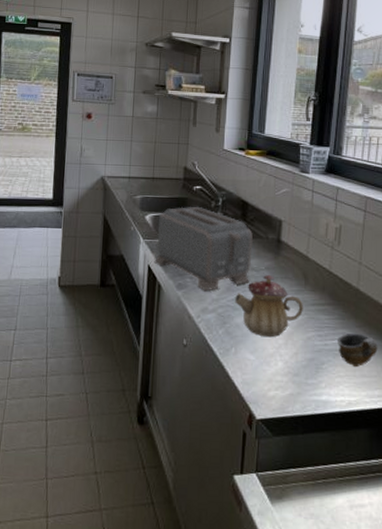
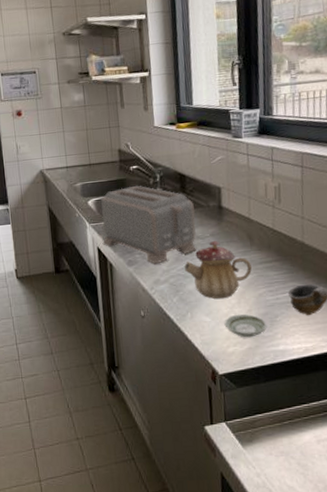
saucer: none [268,355,312,383] -> present [224,313,267,338]

